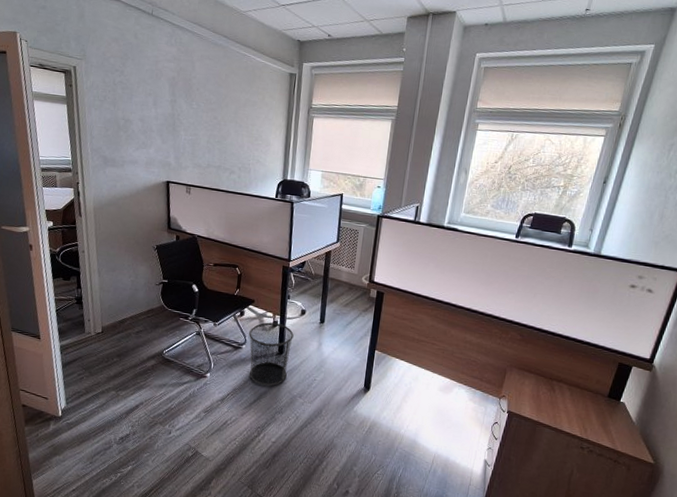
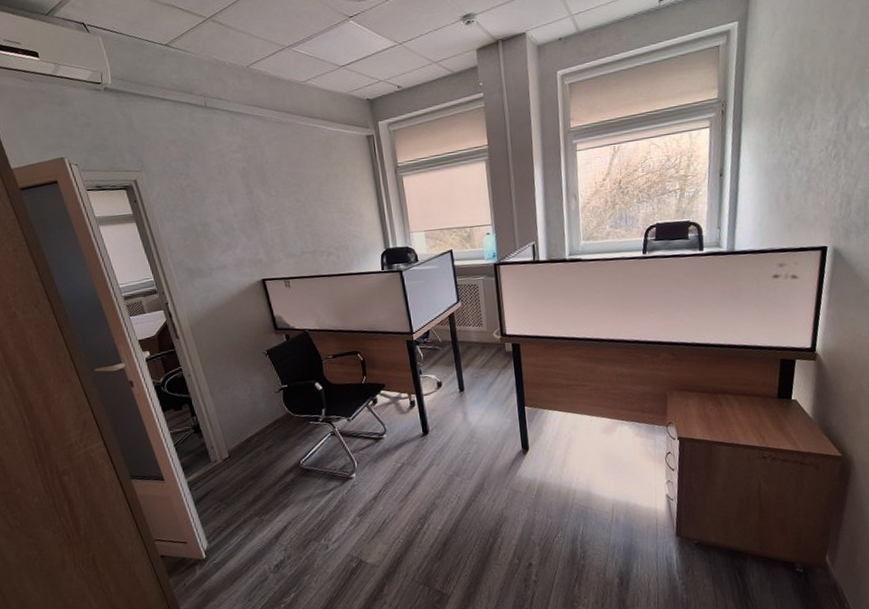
waste bin: present [249,322,294,386] -> none [387,402,438,473]

